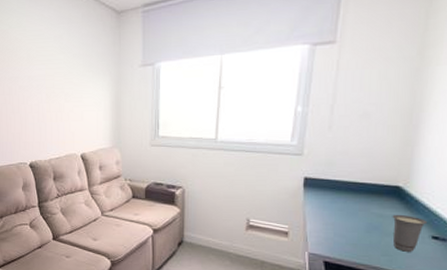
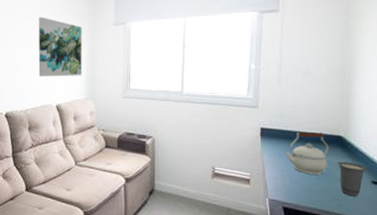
wall art: none [60,59,107,126] -> present [38,16,82,77]
kettle: none [330,181,384,228] -> present [285,131,329,174]

